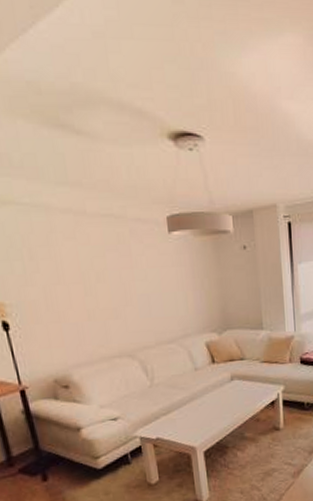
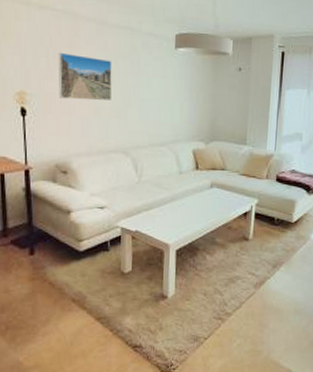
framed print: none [34,252,105,305] -> present [58,52,112,101]

